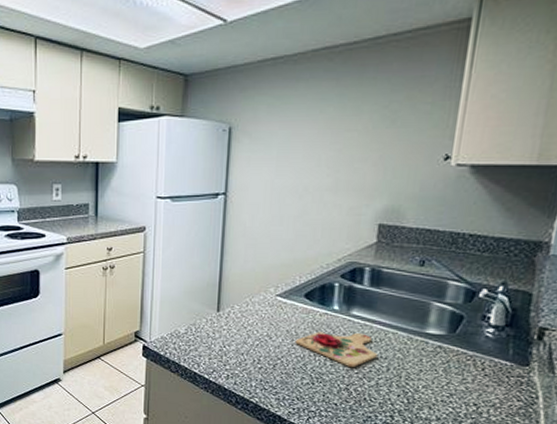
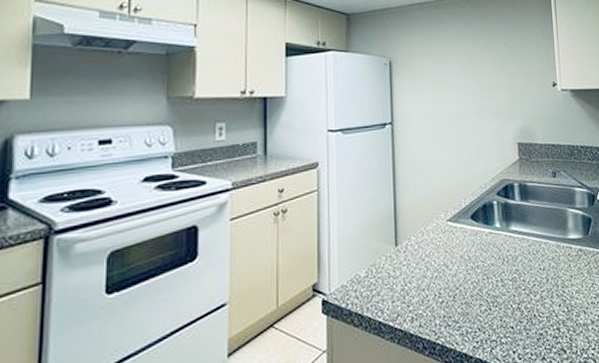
cutting board: present [295,331,378,368] -> none [469,248,537,285]

